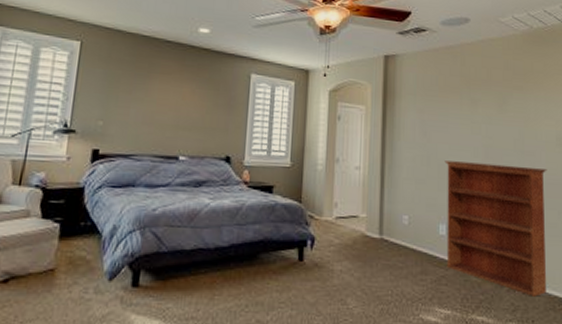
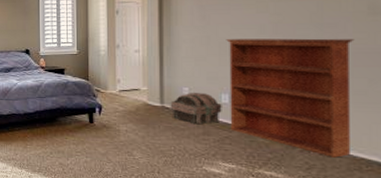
treasure chest: none [389,222,440,262] -> present [170,93,222,125]

